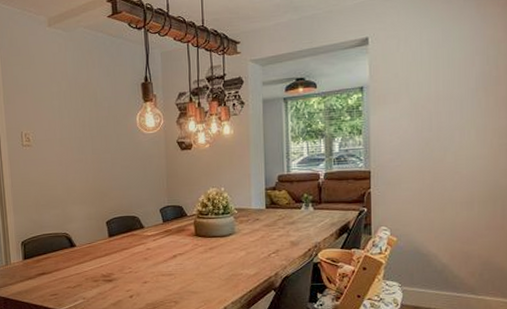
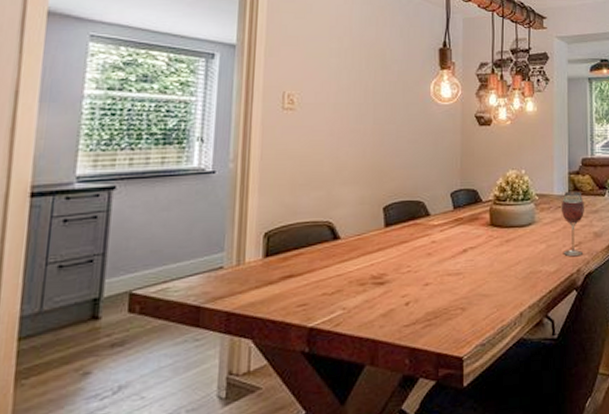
wineglass: none [258,205,281,263] -> present [561,191,584,257]

